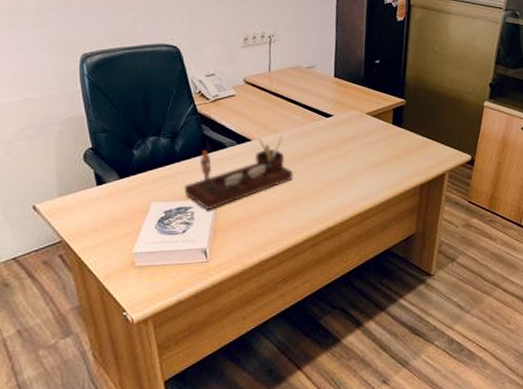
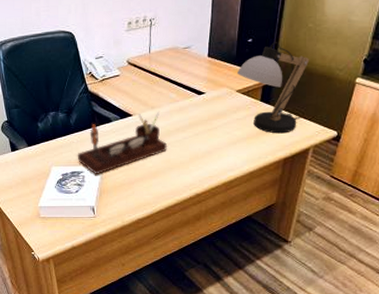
desk lamp: none [365,63,439,158] -> present [236,41,310,134]

